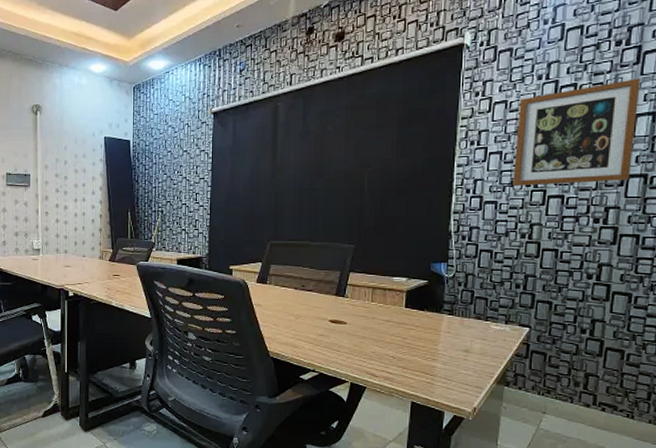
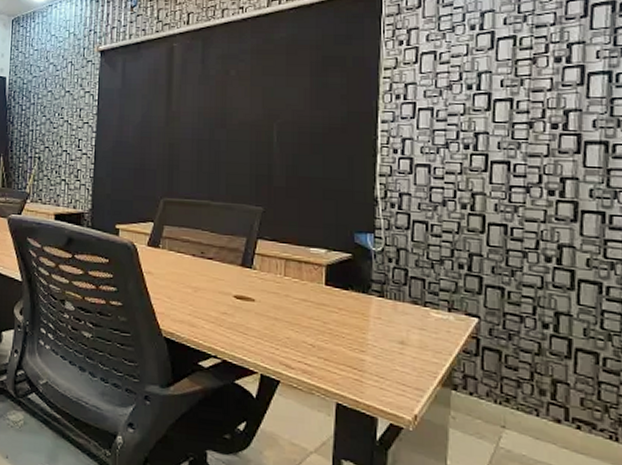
wall art: present [513,78,640,187] -> none [447,33,591,149]

